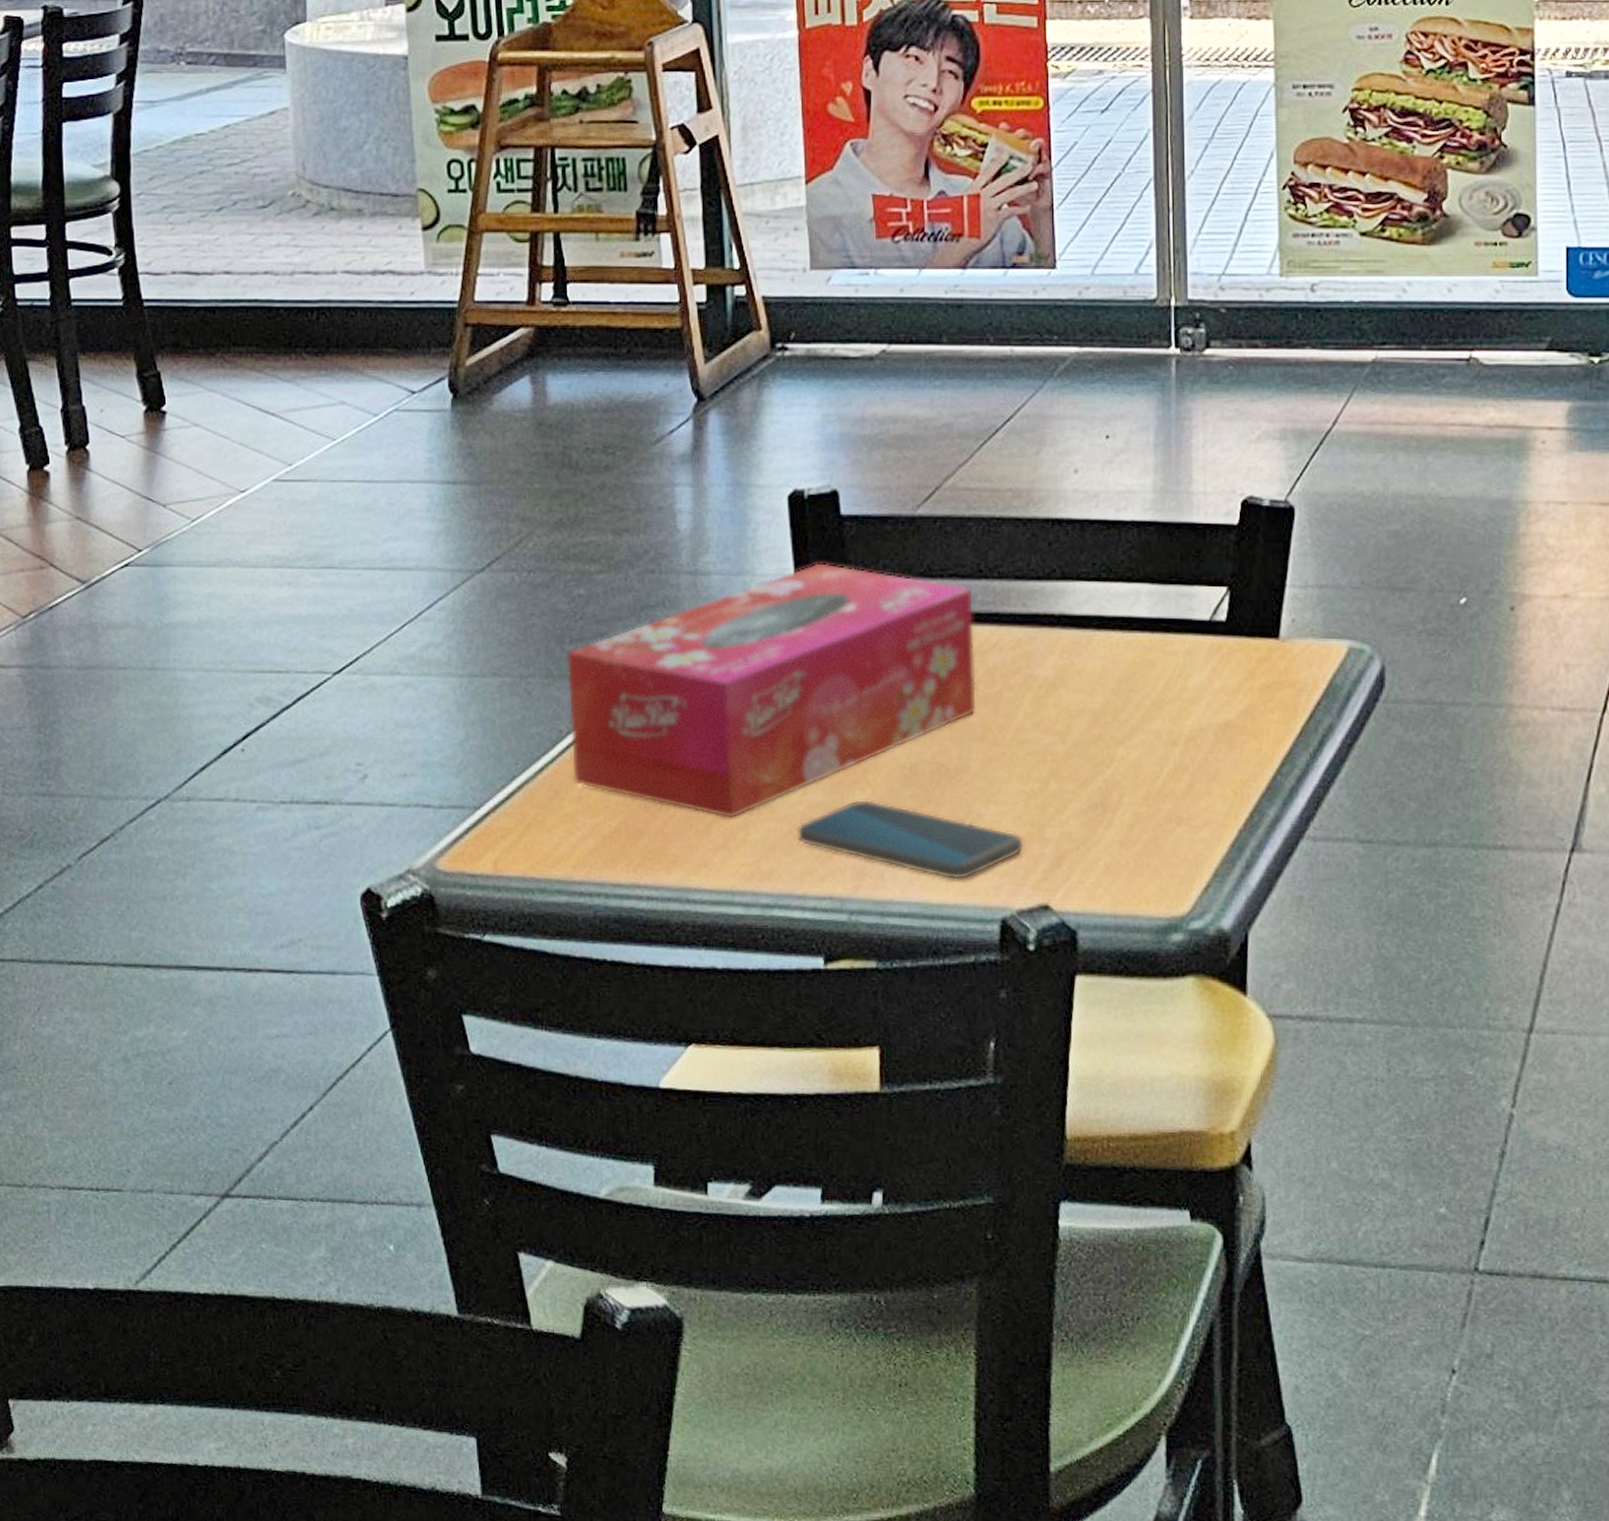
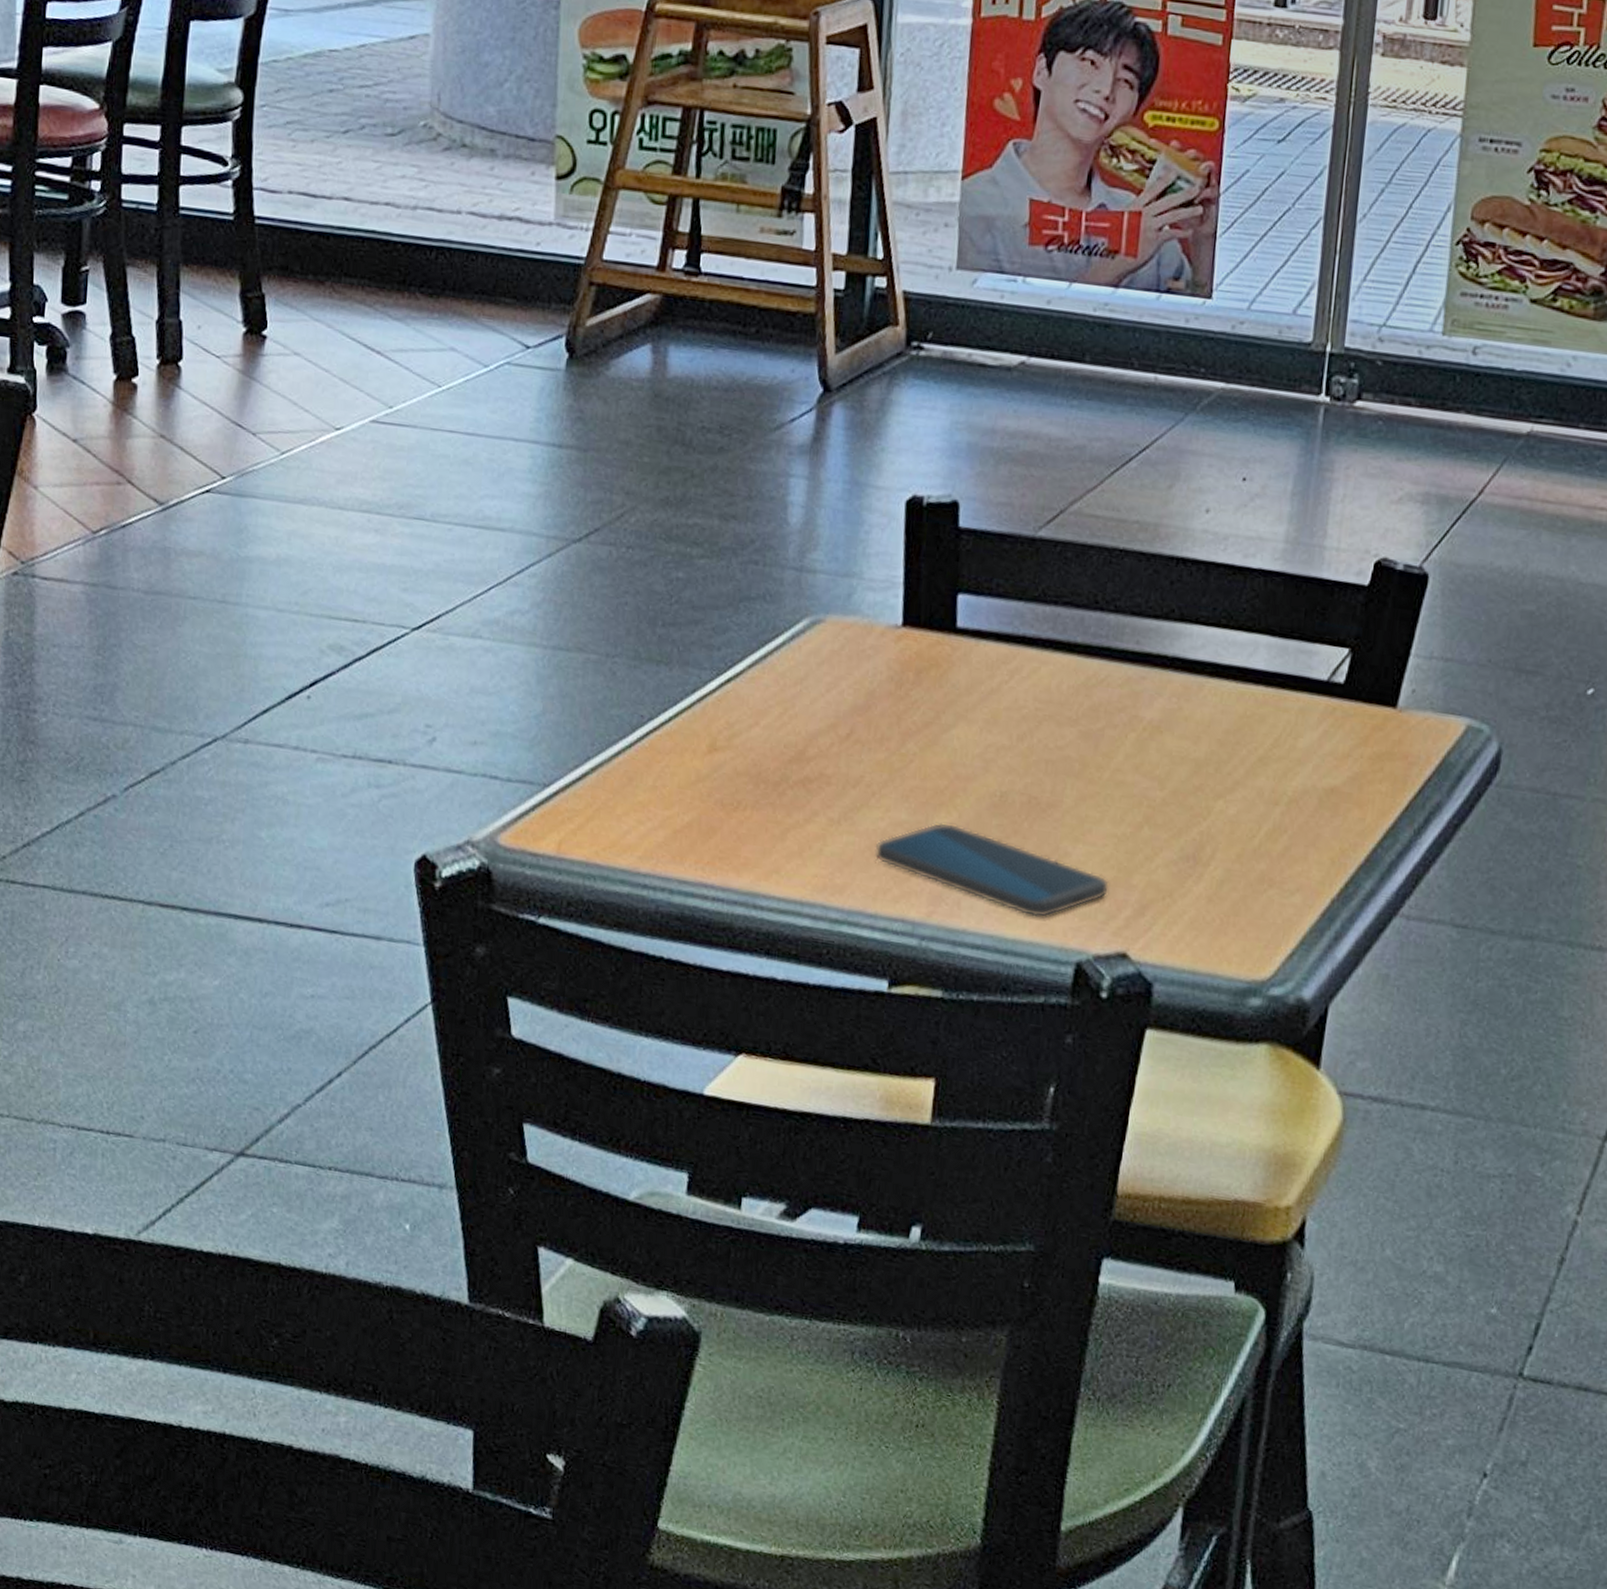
tissue box: present [566,562,977,819] -> none [649,573,1087,828]

